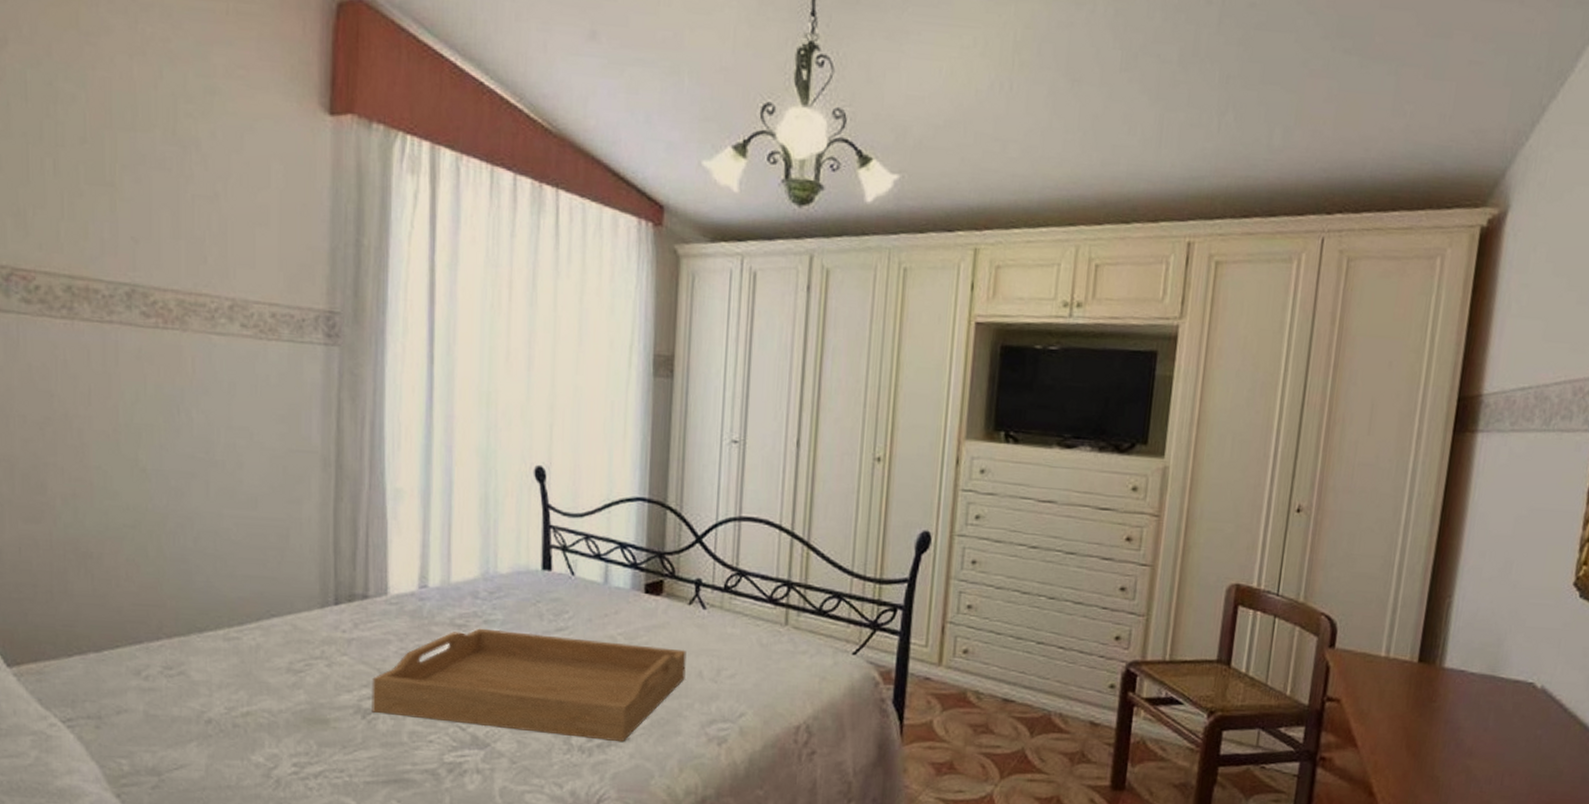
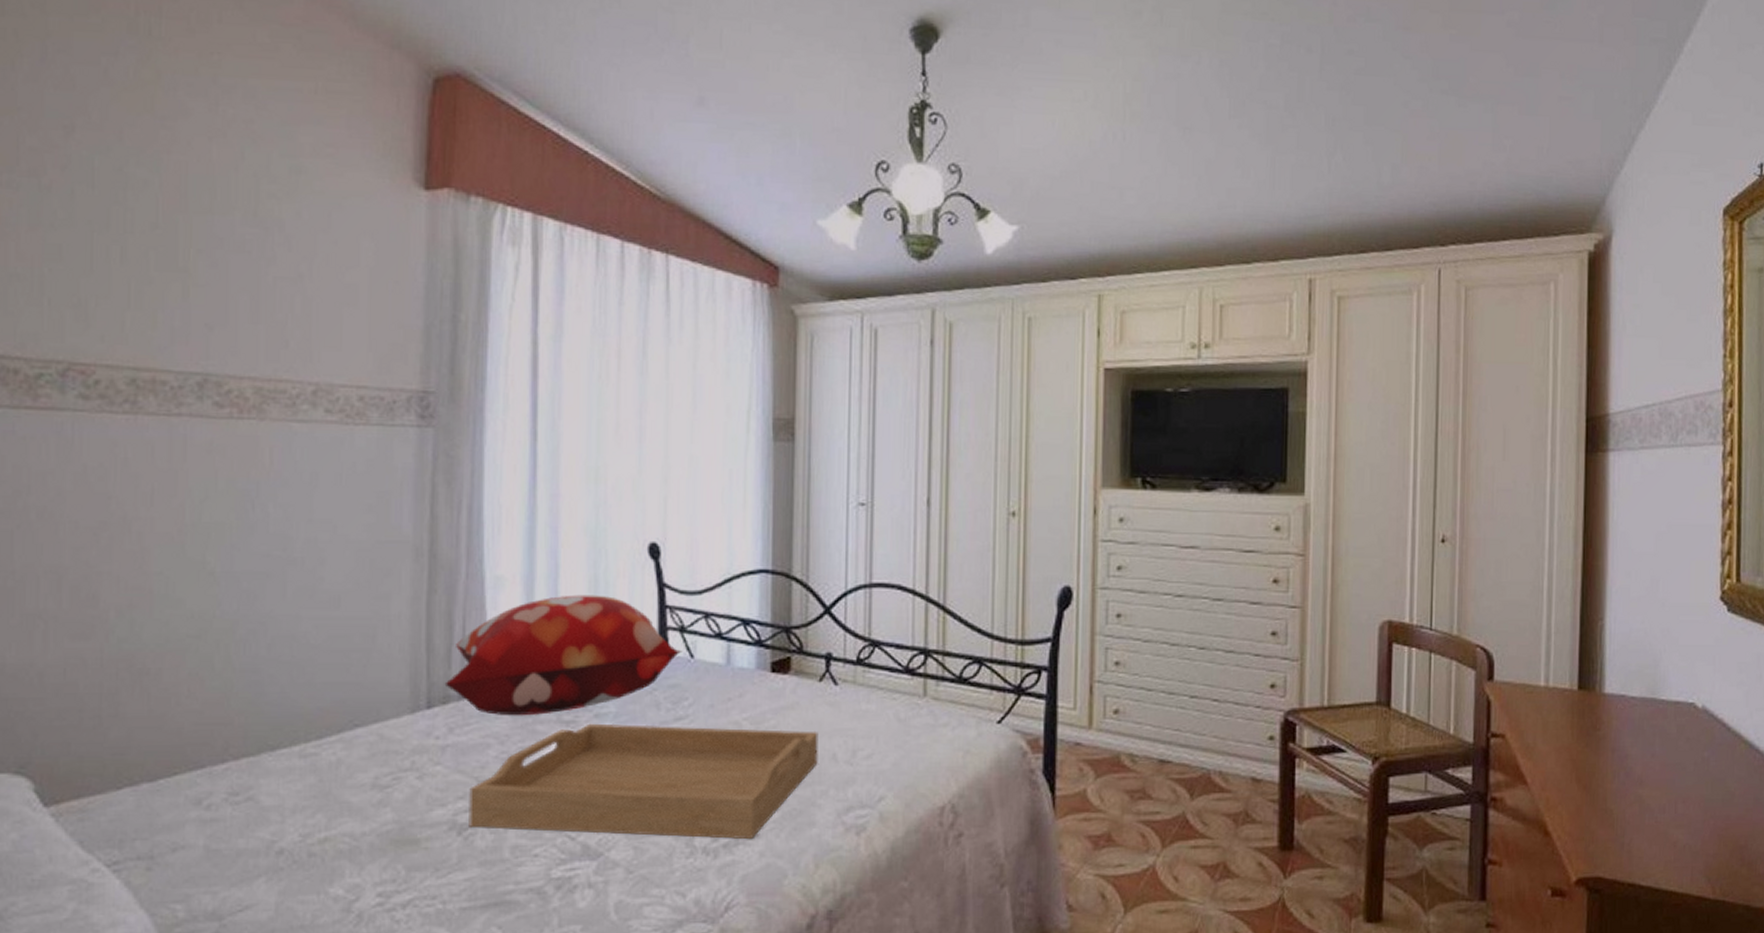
decorative pillow: none [350,510,564,618] -> present [444,595,682,716]

